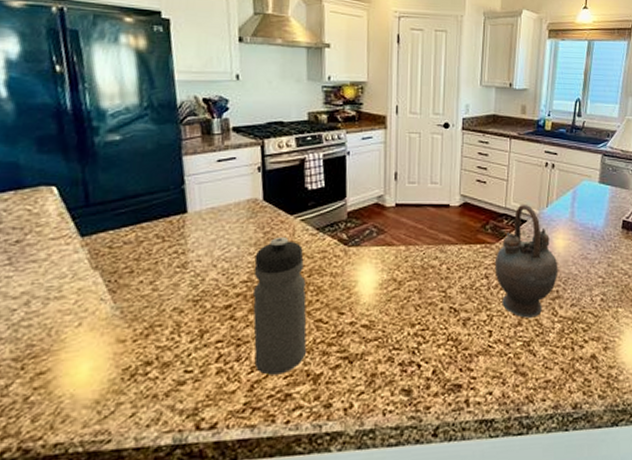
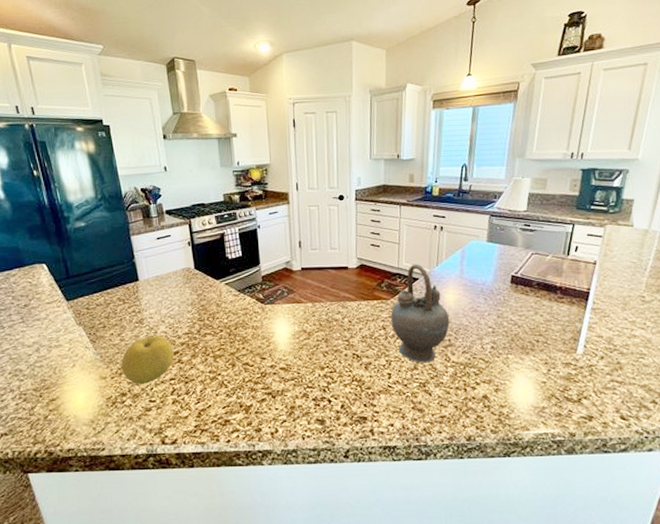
fruit: none [149,284,225,349] -> present [121,335,174,384]
water bottle: present [253,236,307,375] -> none [192,297,238,406]

